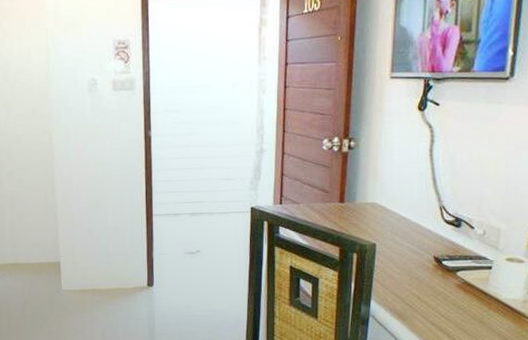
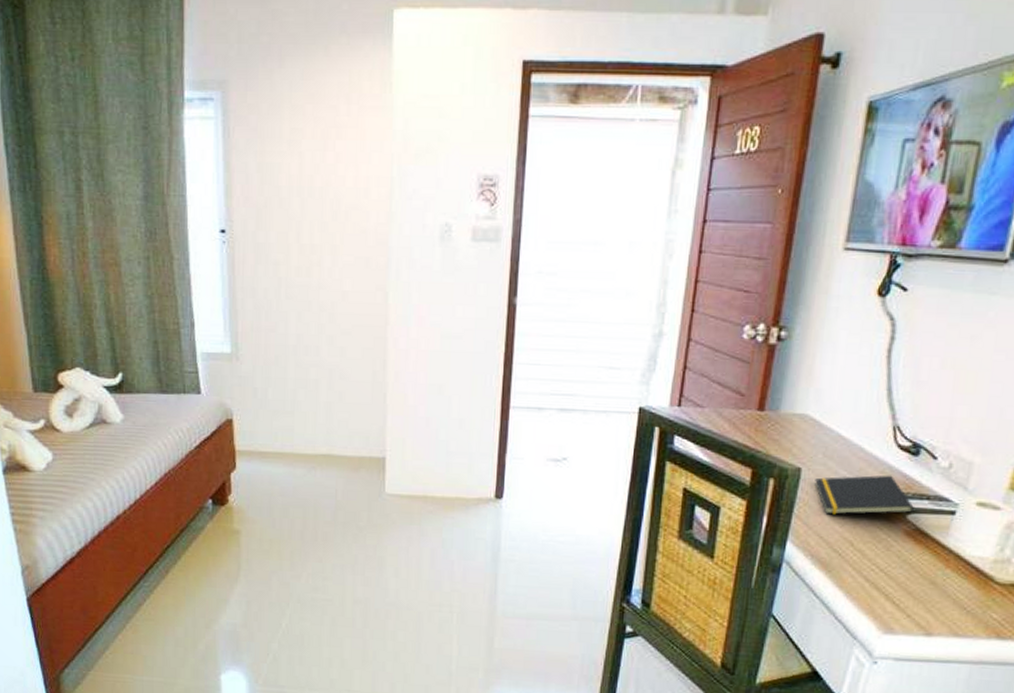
notepad: none [387,243,461,277] -> present [815,475,914,515]

